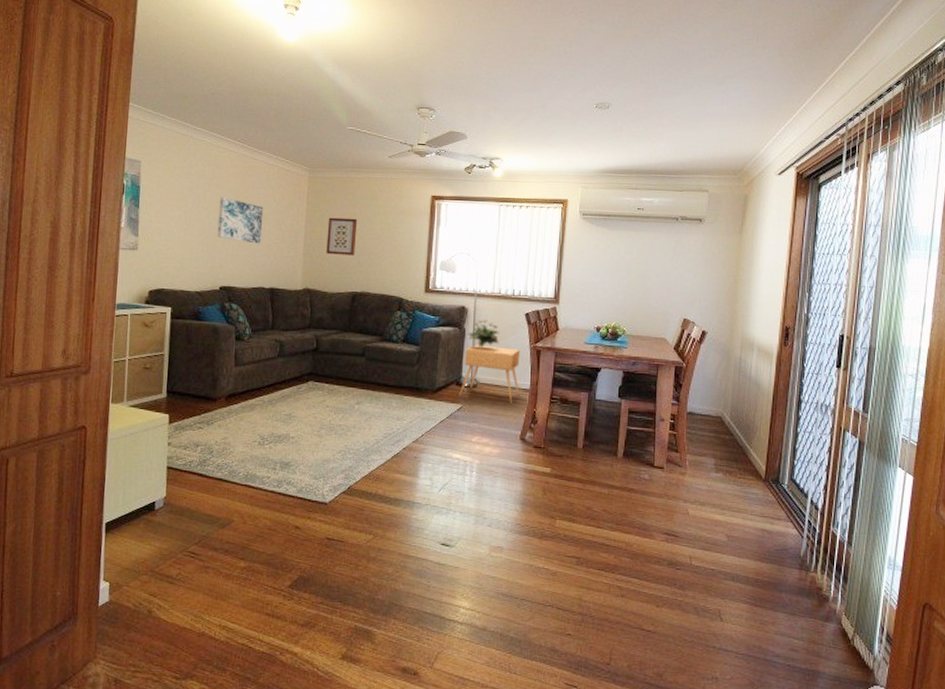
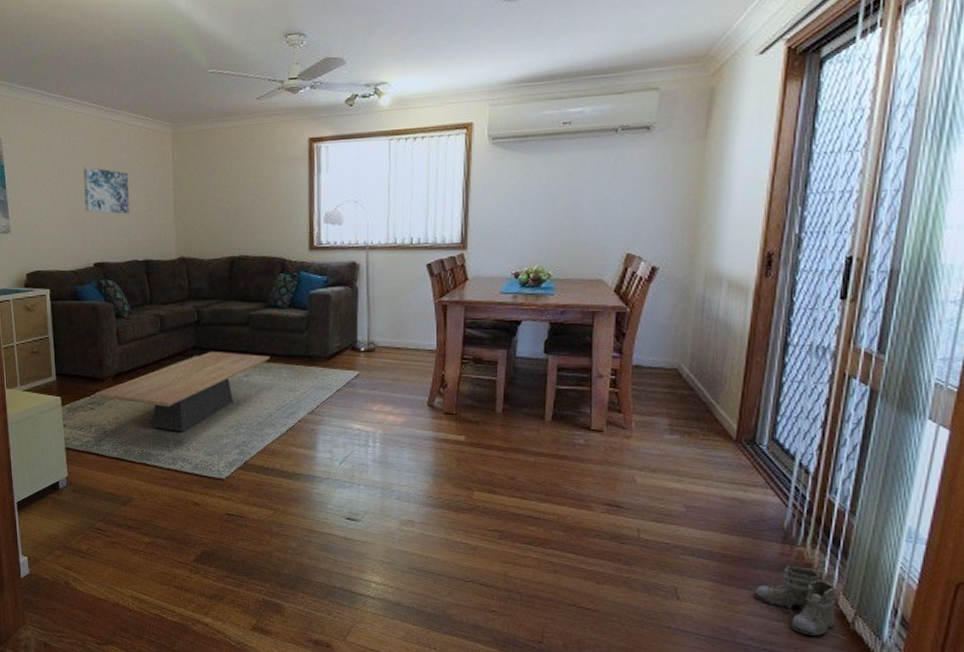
coffee table: none [205,378,382,455] -> present [95,351,270,432]
wall art: present [326,217,358,255] -> none [197,174,229,218]
side table: present [459,345,520,403] -> none [355,304,425,367]
flowering plant: present [468,320,499,347] -> none [361,275,397,307]
boots: none [780,588,847,654] -> present [754,565,844,639]

